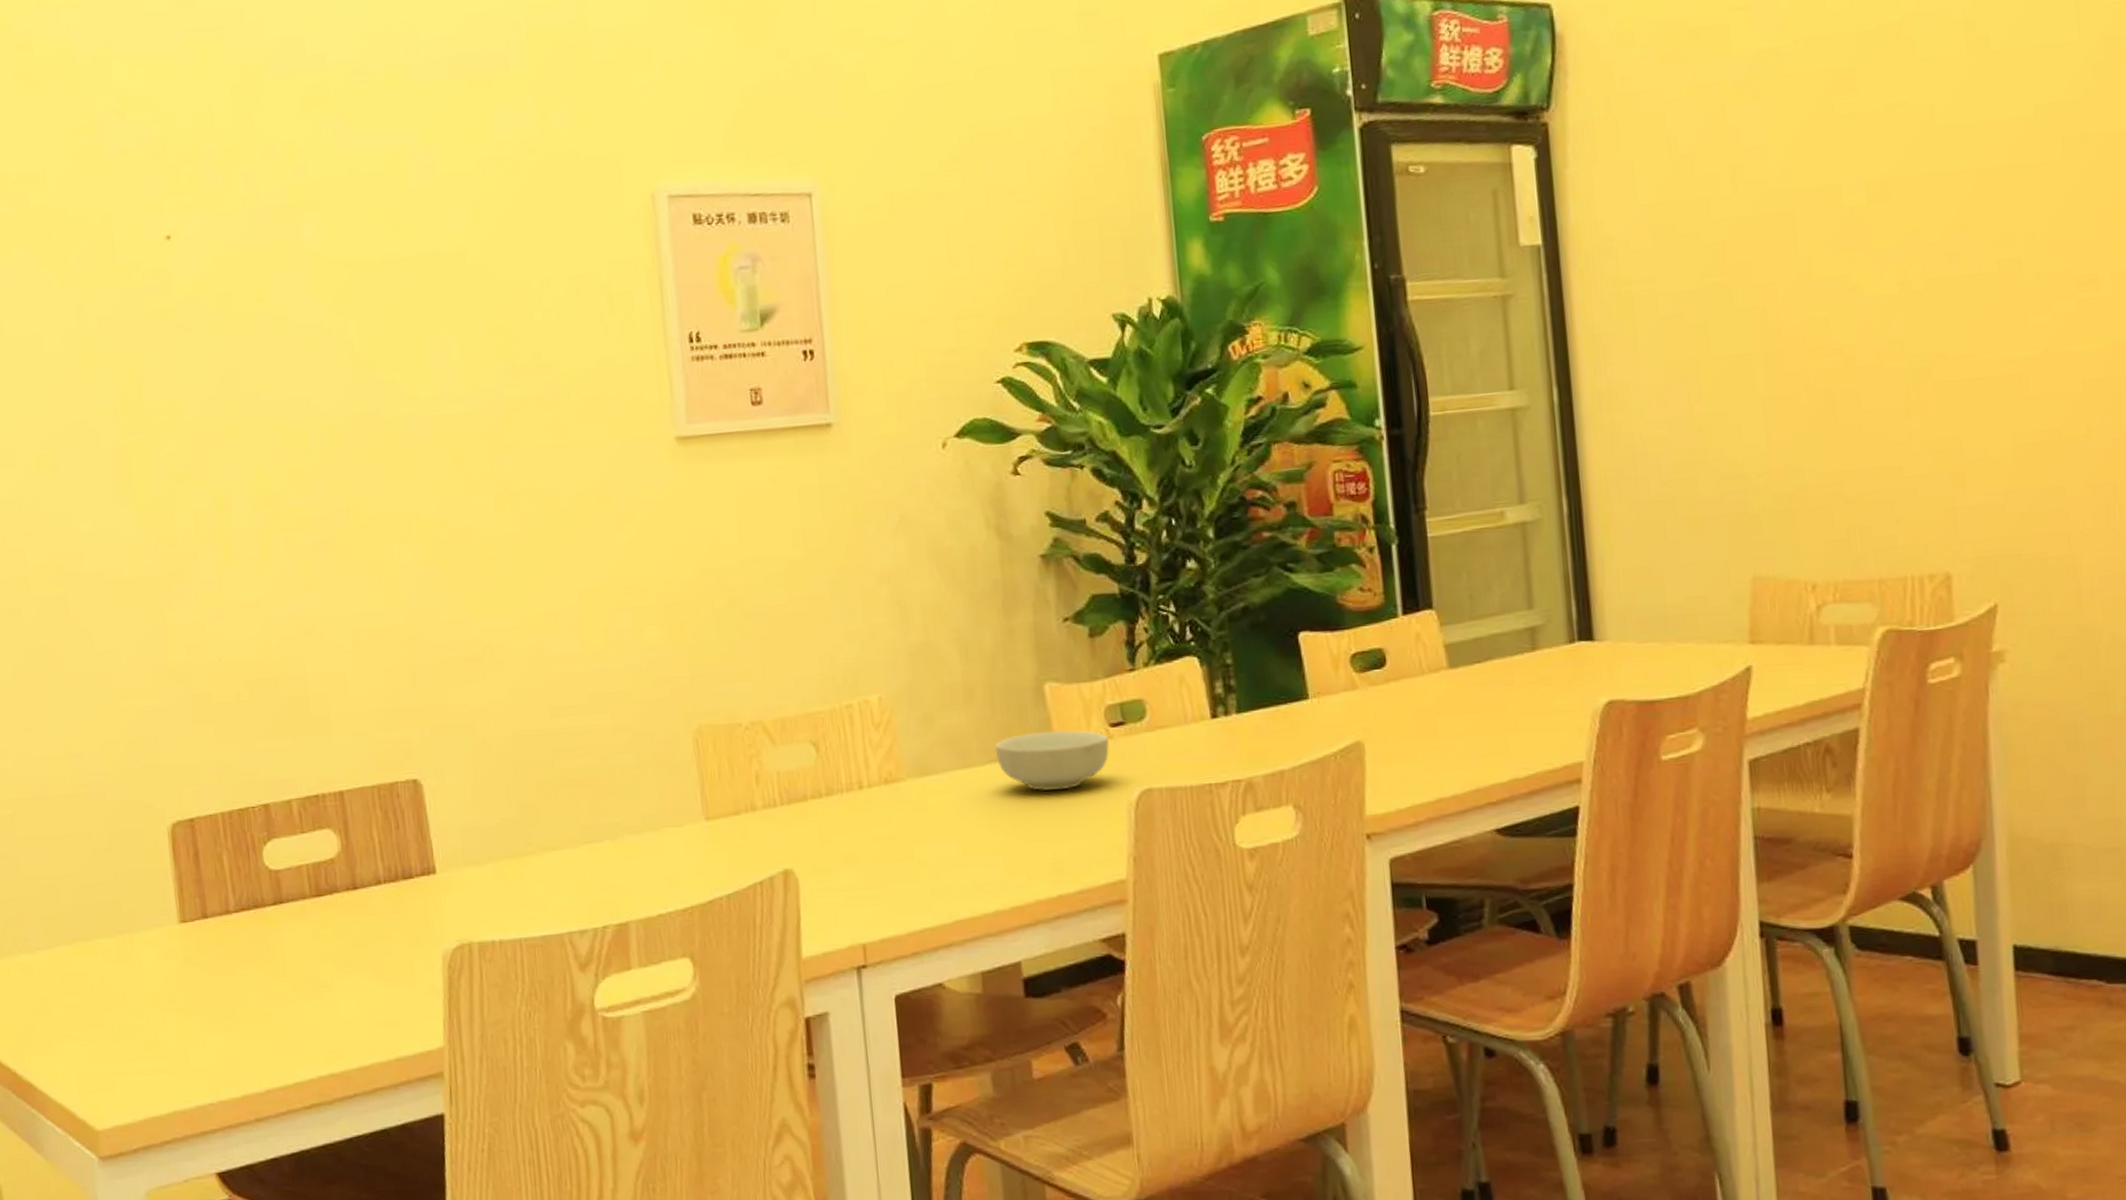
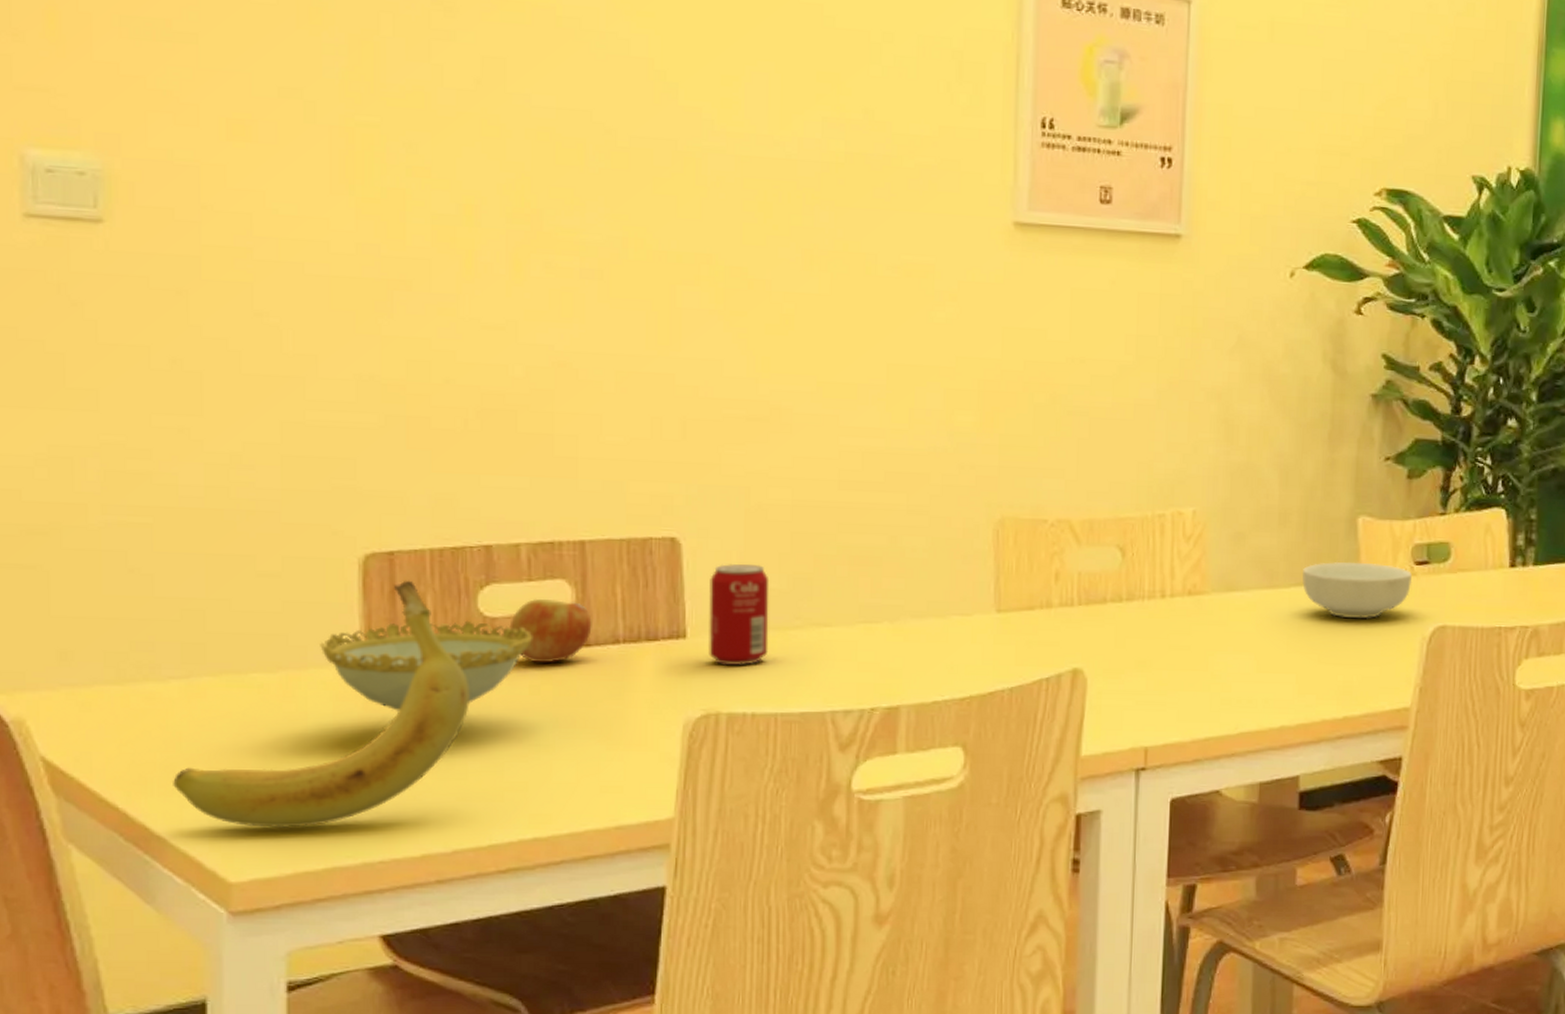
banana: none [47,843,266,1078] -> present [173,580,470,828]
decorative bowl: none [145,875,310,964] -> present [320,620,532,711]
apple: none [290,848,357,909] -> present [509,598,592,663]
beverage can: none [450,797,507,897] -> present [709,563,770,666]

